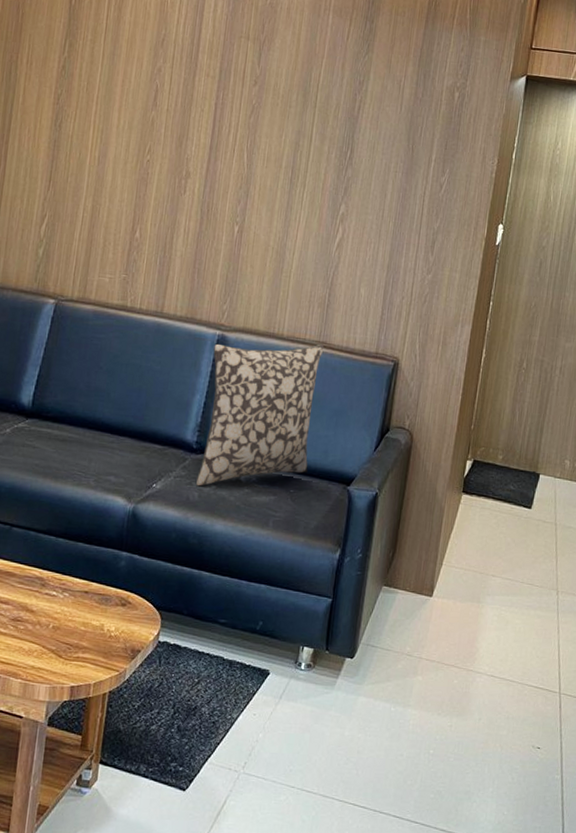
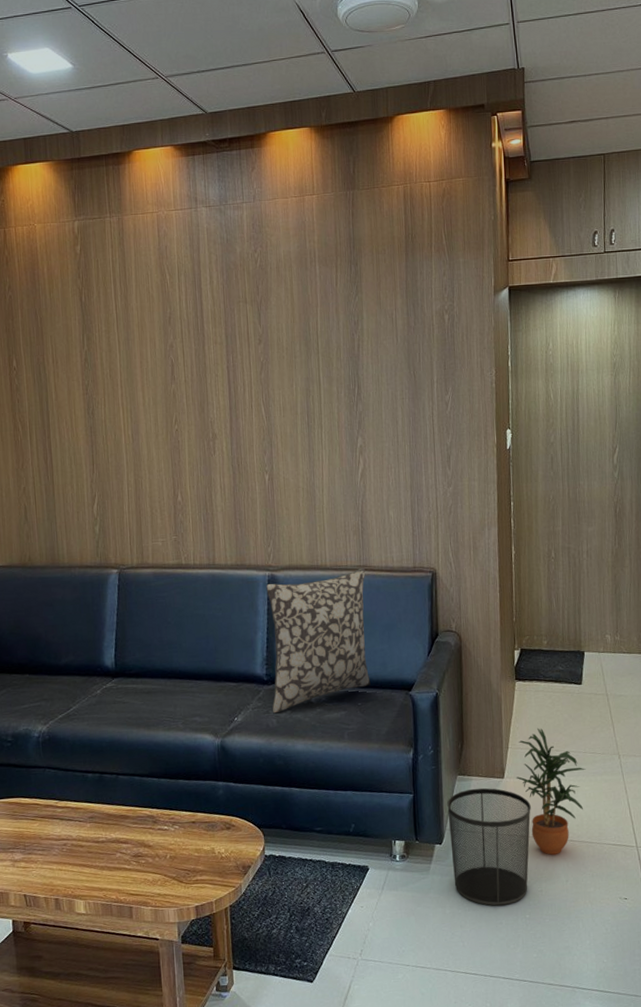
waste bin: none [359,602,456,736] -> present [447,787,531,906]
potted plant: none [445,548,521,688] -> present [516,728,586,855]

